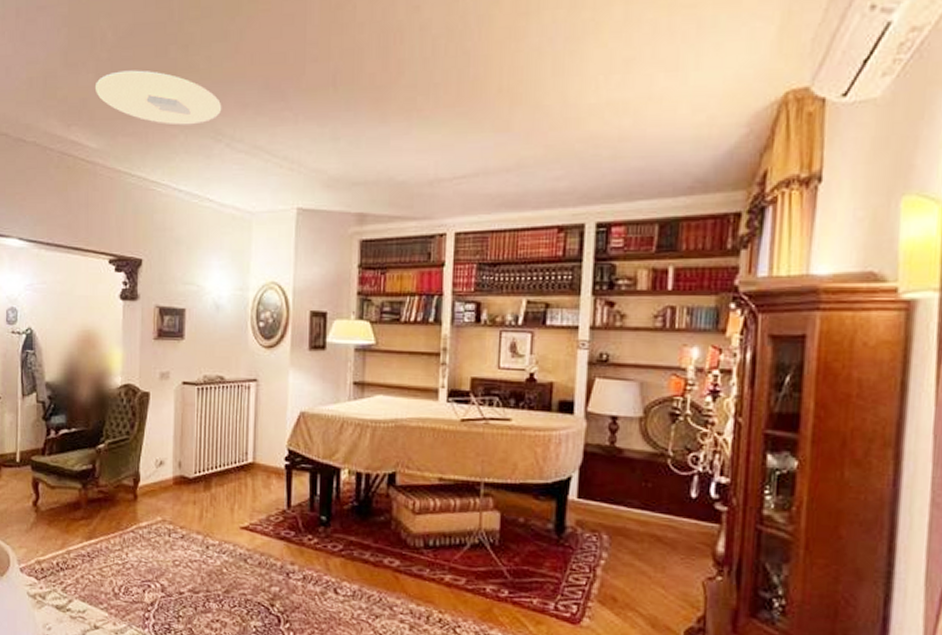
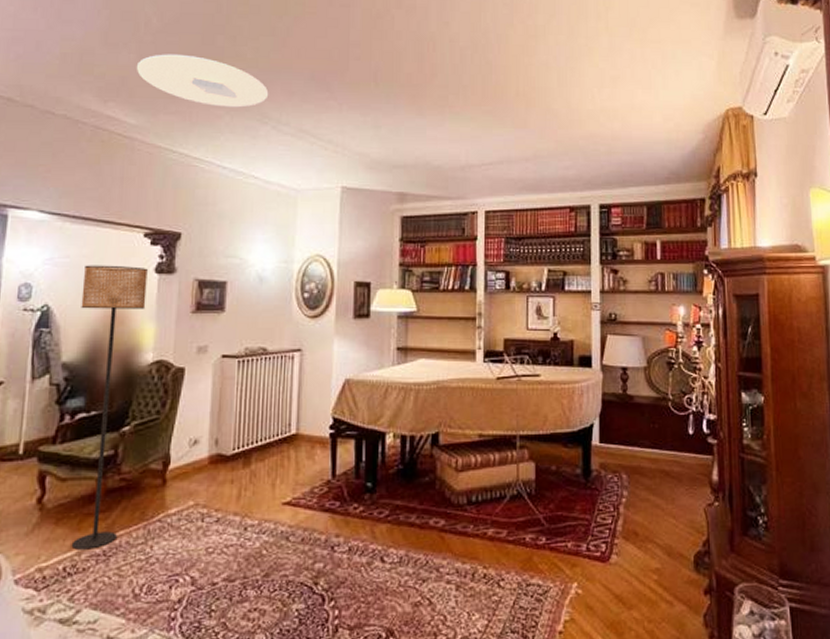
floor lamp: none [58,291,113,550] -> present [71,265,148,550]

